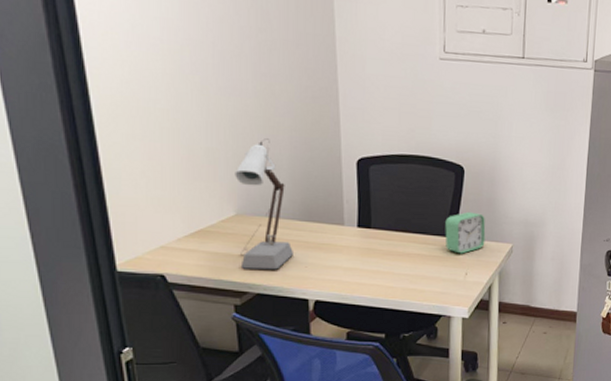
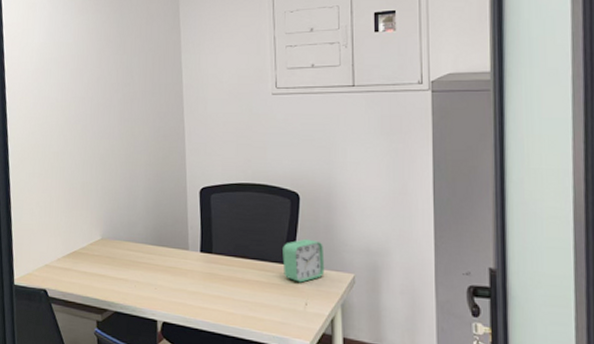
desk lamp: present [235,138,293,270] -> none [102,173,145,290]

